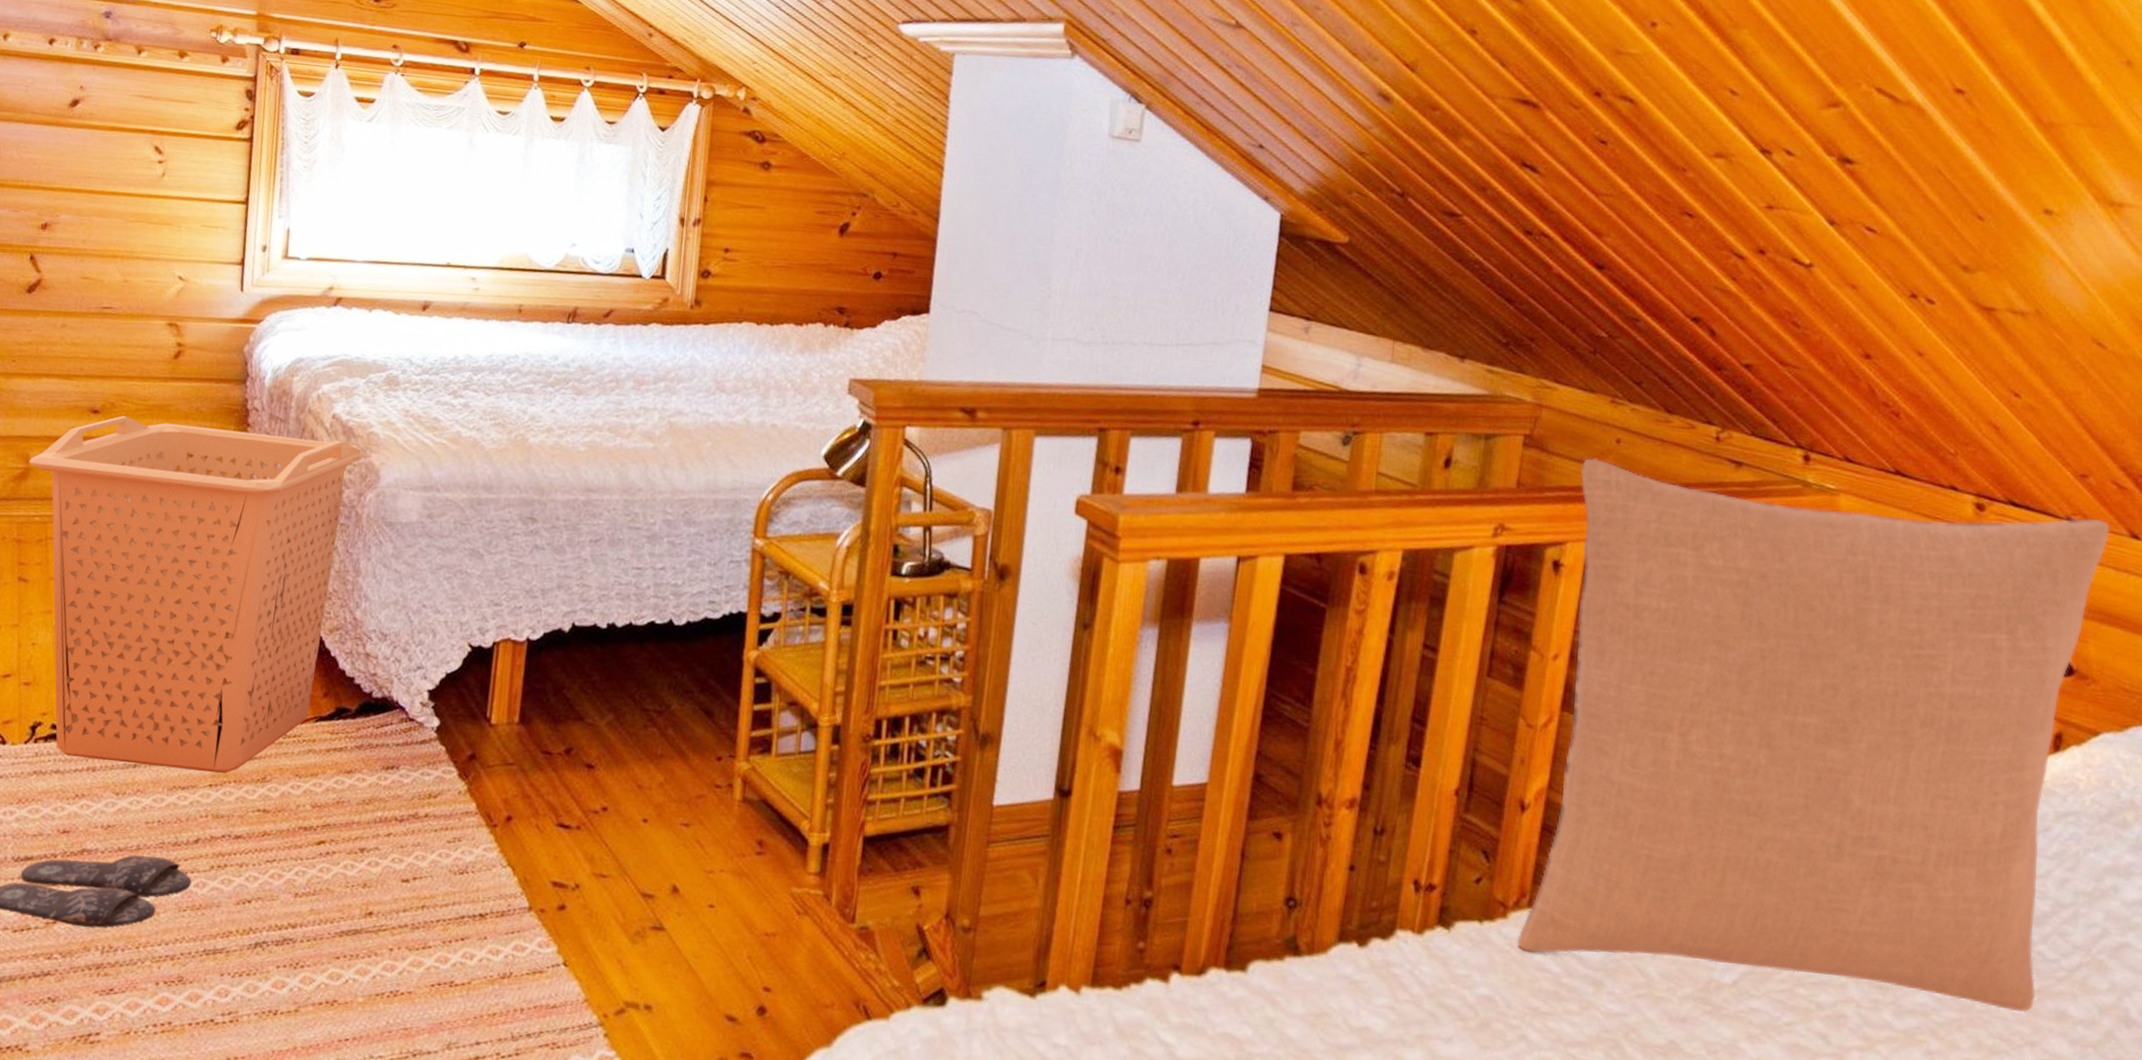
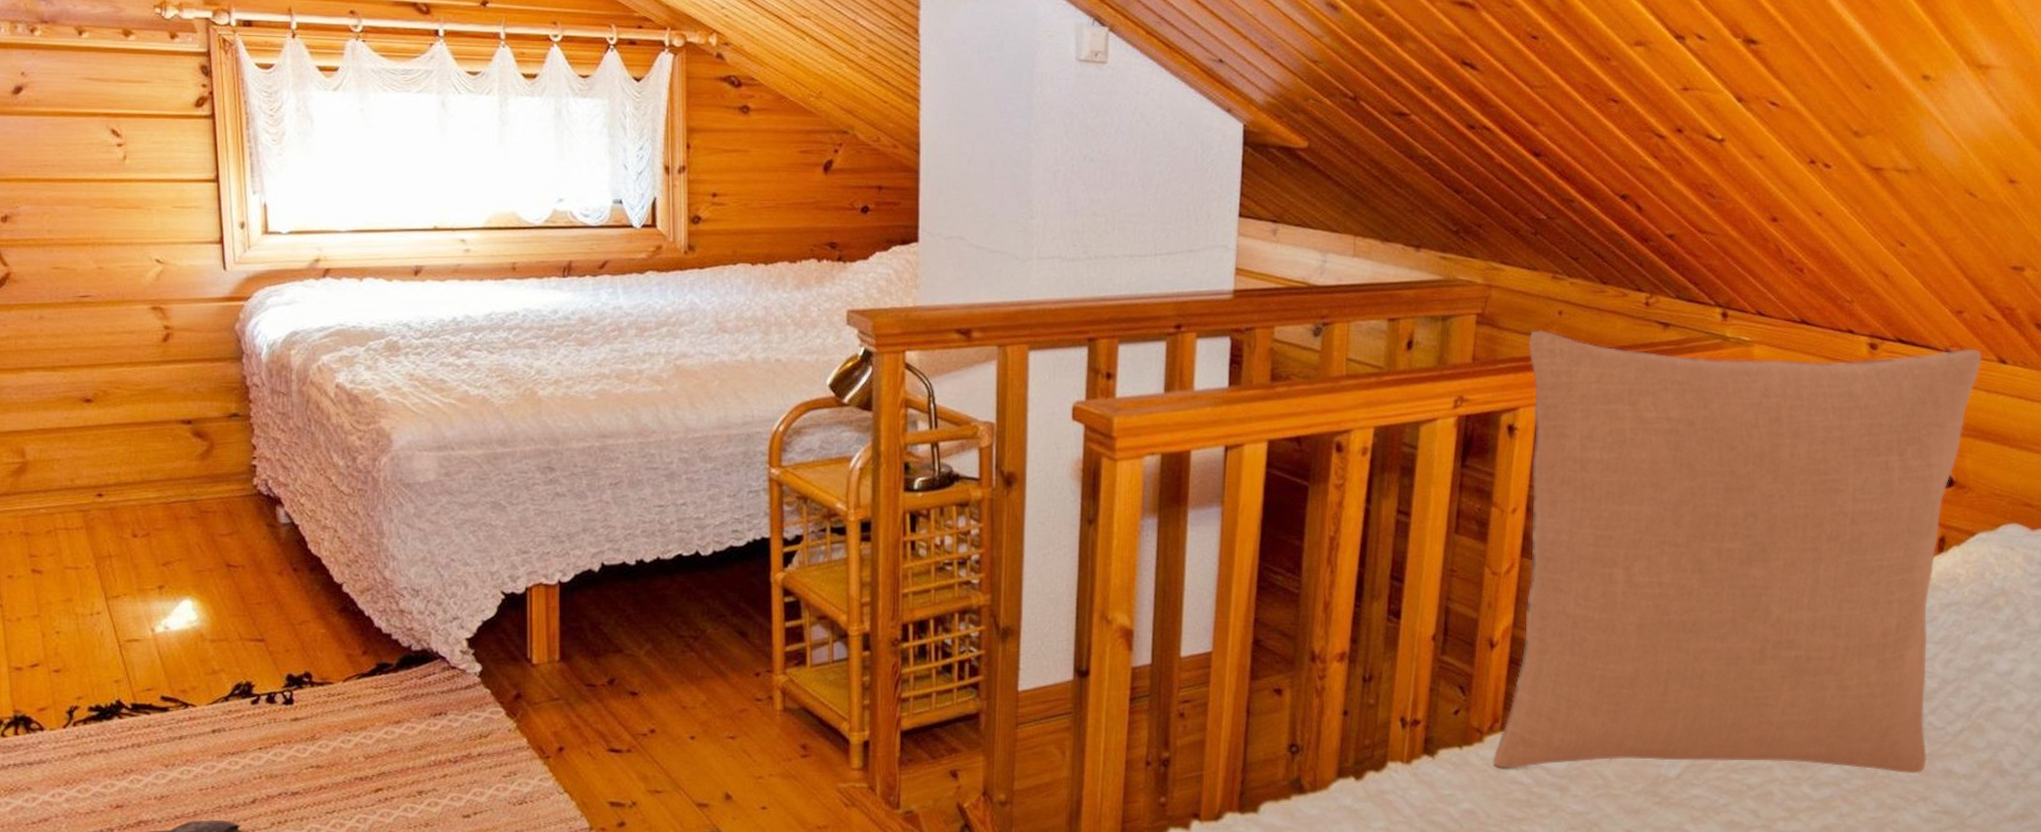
laundry basket: present [29,416,362,773] -> none [26,403,370,736]

